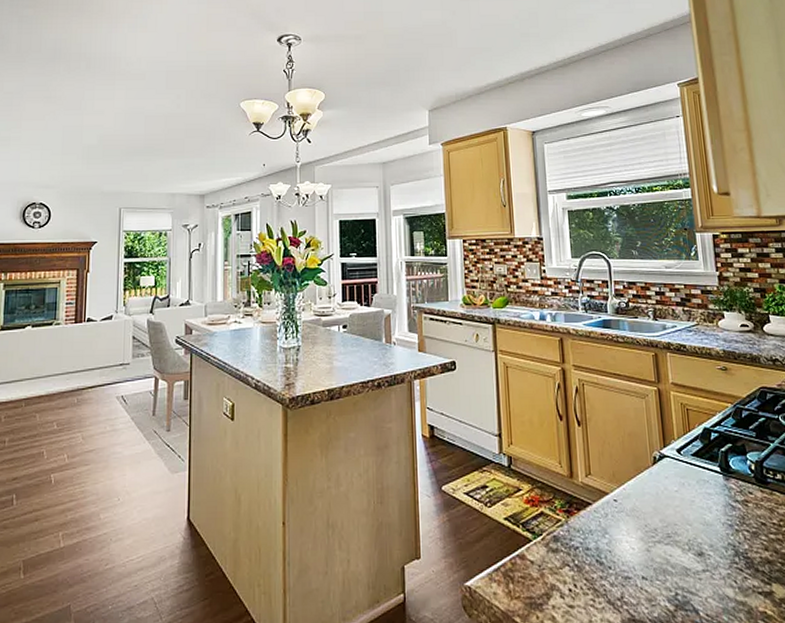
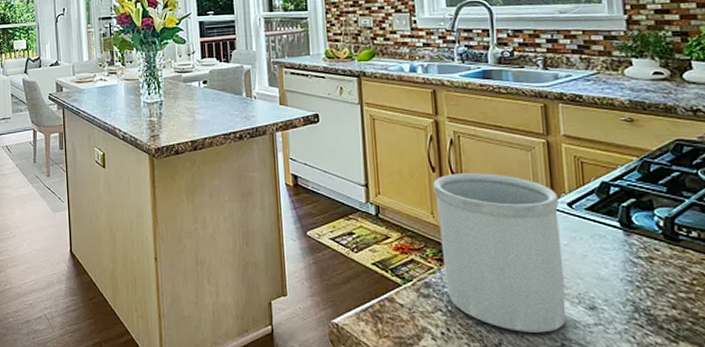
utensil holder: none [561,421,679,584] -> present [433,173,567,333]

